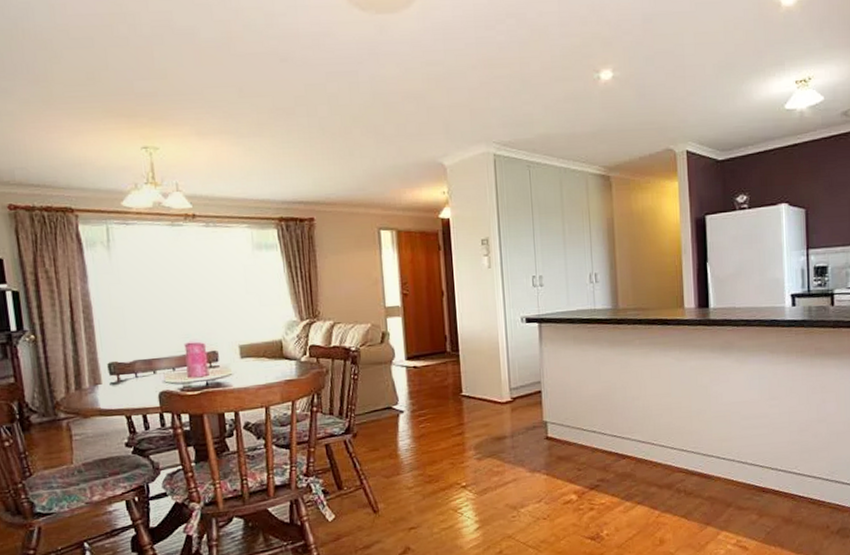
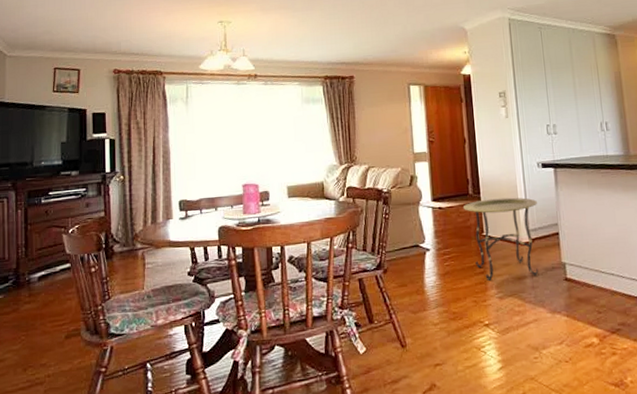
side table: none [439,354,520,442] -> present [462,197,539,281]

